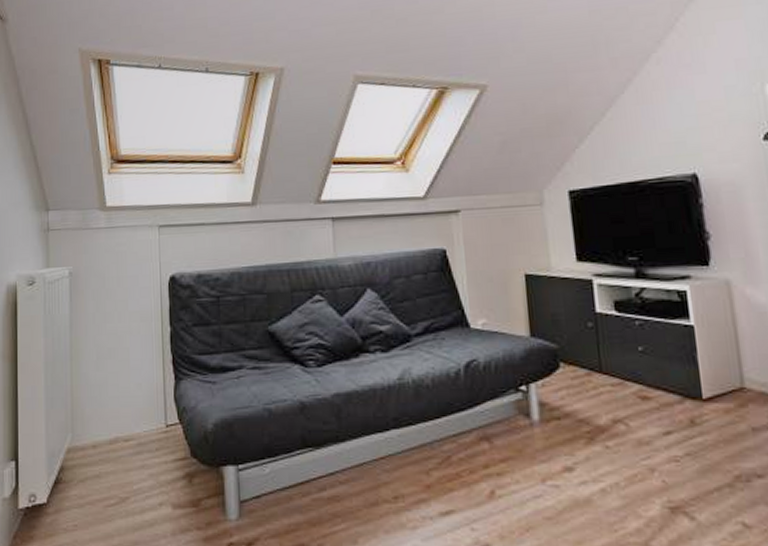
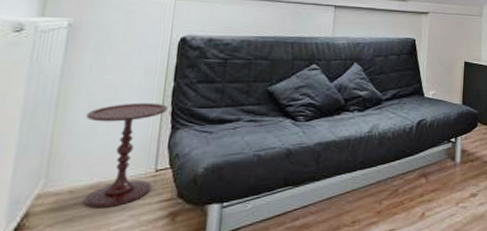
side table: none [96,351,168,465] -> present [84,102,168,208]

